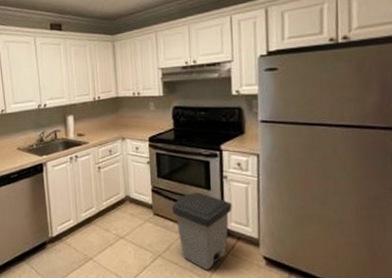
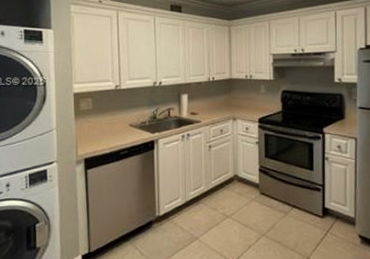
trash can: present [171,193,232,271] -> none [277,173,332,249]

